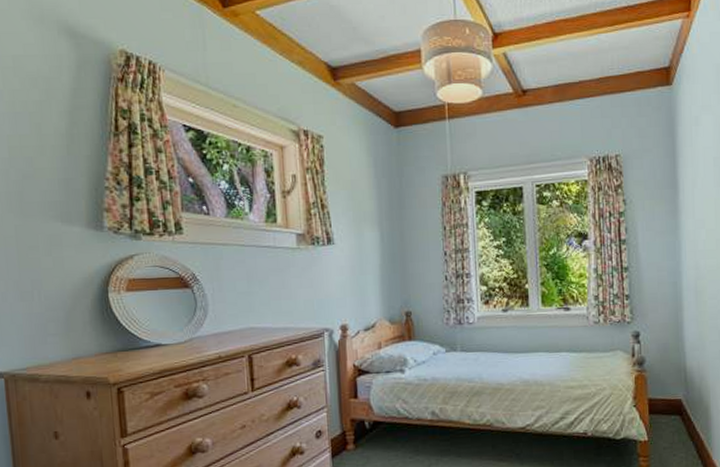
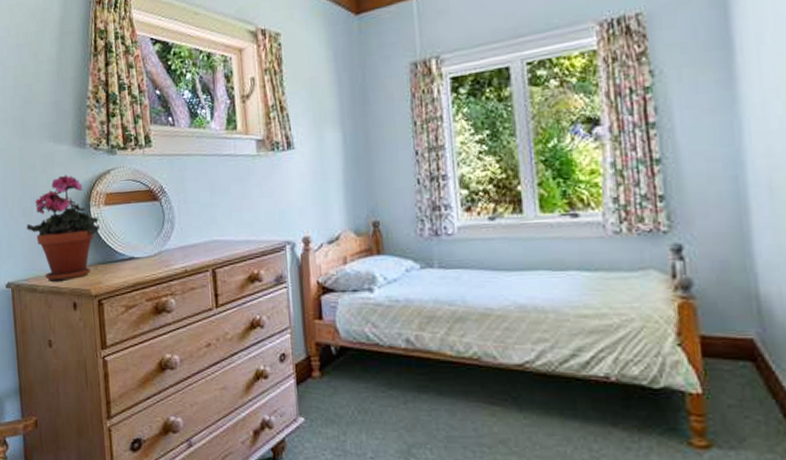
potted plant: none [25,258,120,370] -> present [26,175,100,281]

